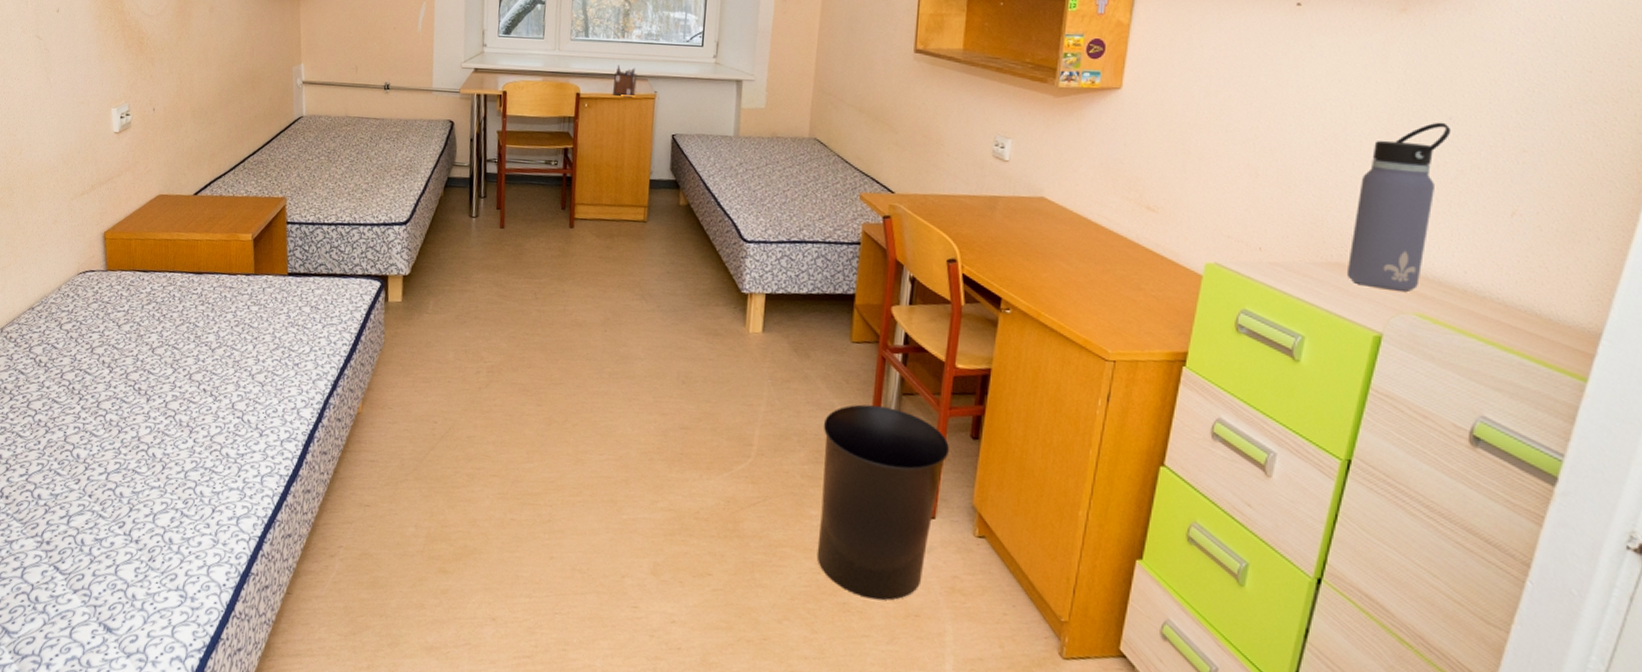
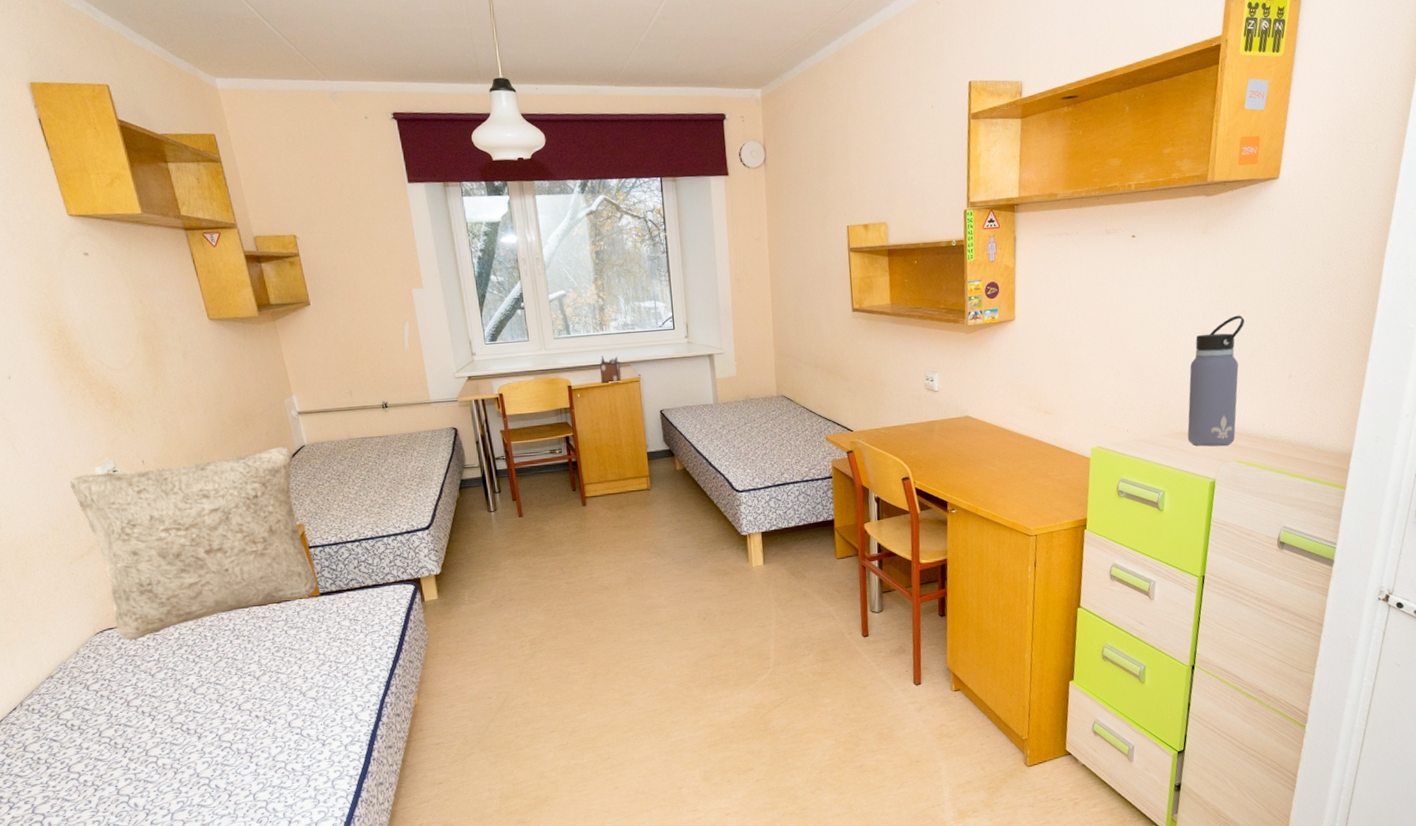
pillow: none [87,113,290,287] -> present [70,446,318,641]
waste bin: present [817,404,949,600] -> none [824,605,924,758]

